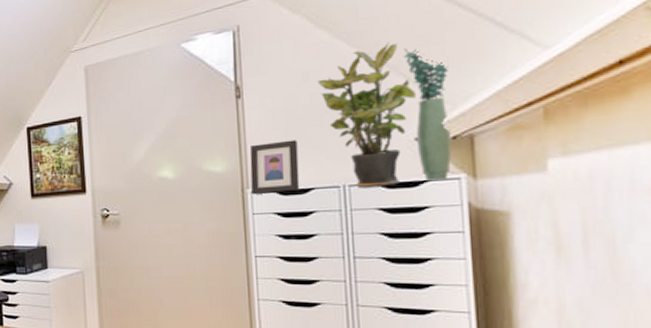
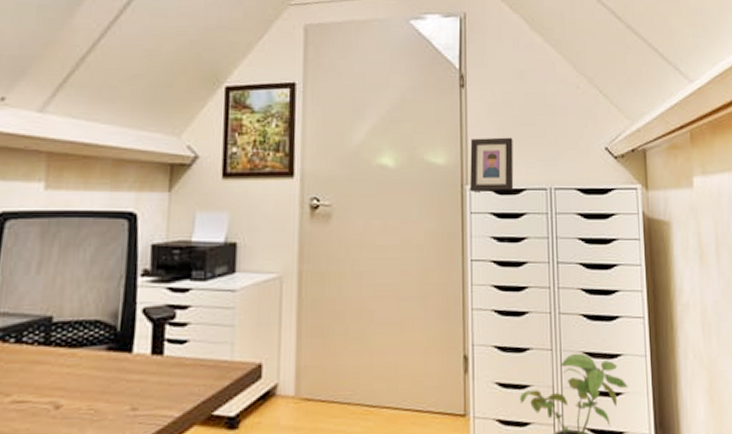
potted plant: present [317,43,417,190] -> none [531,56,607,194]
vase: present [404,48,453,180] -> none [598,63,632,189]

